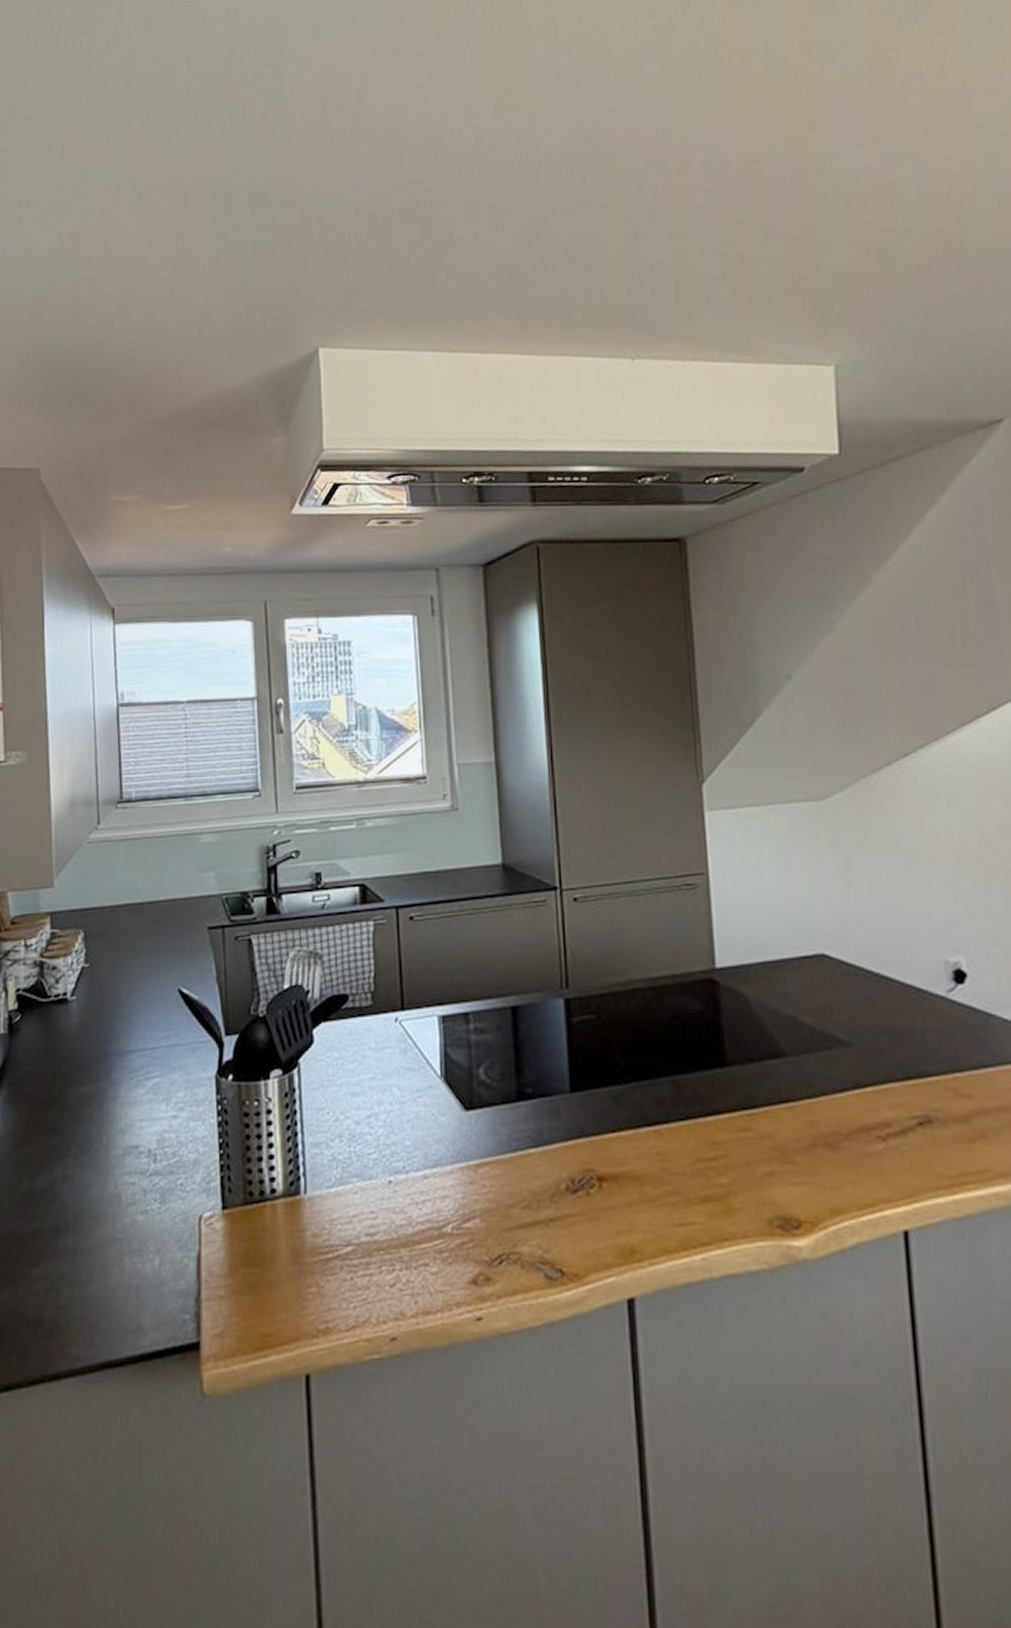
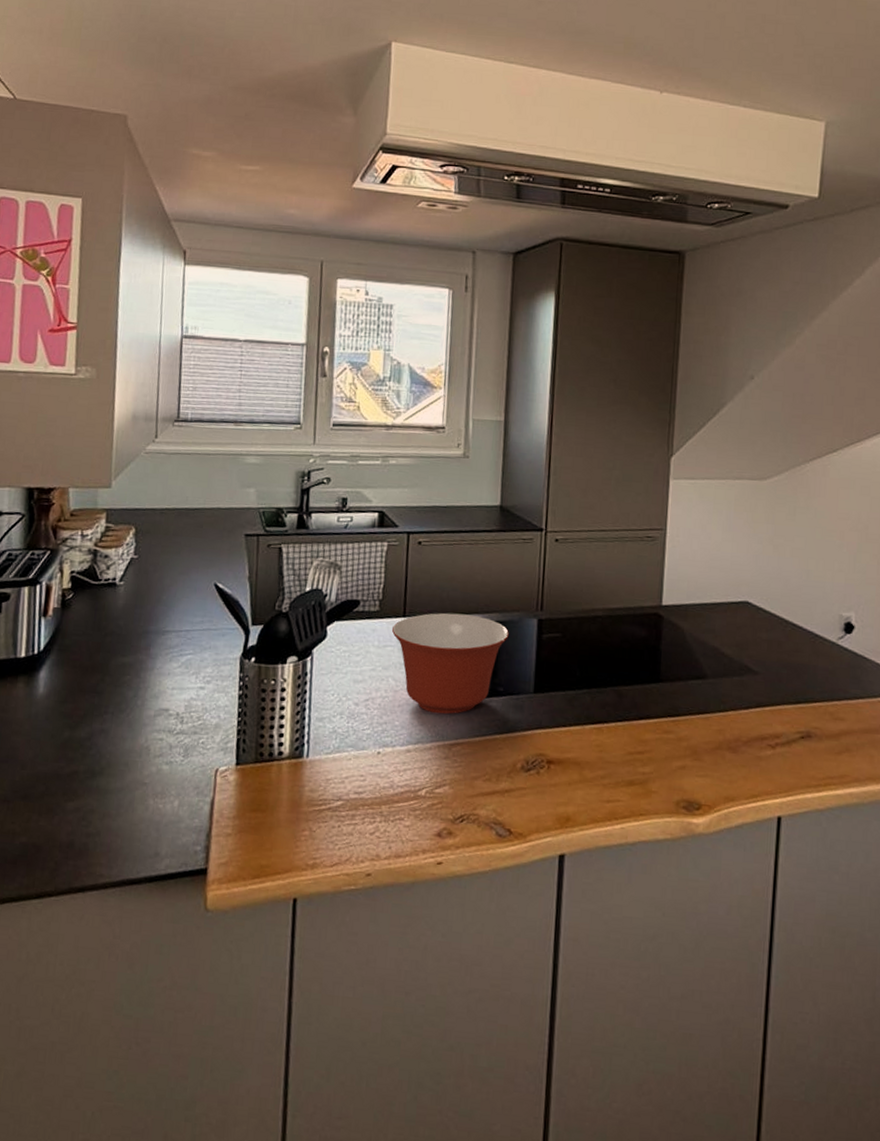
mixing bowl: none [389,1000,531,1128] -> present [391,612,509,714]

